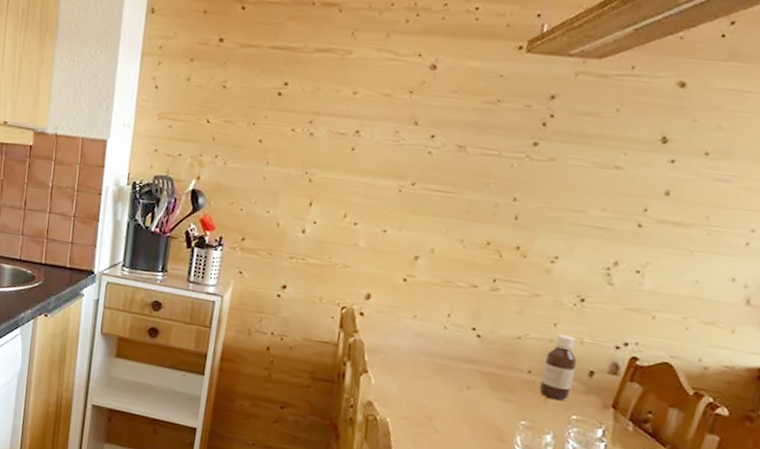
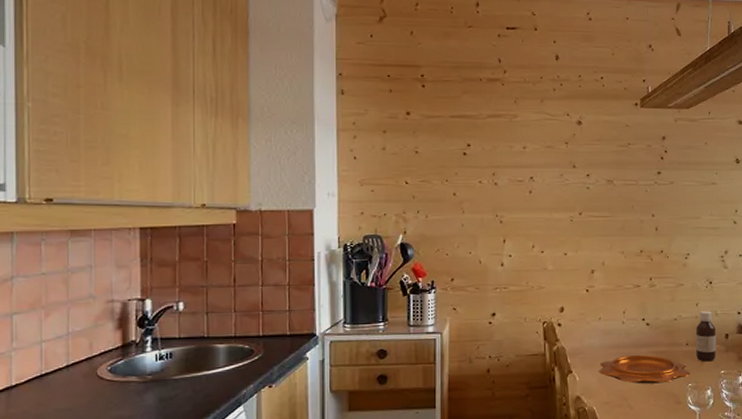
decorative bowl: none [401,367,527,413] -> present [599,354,691,384]

